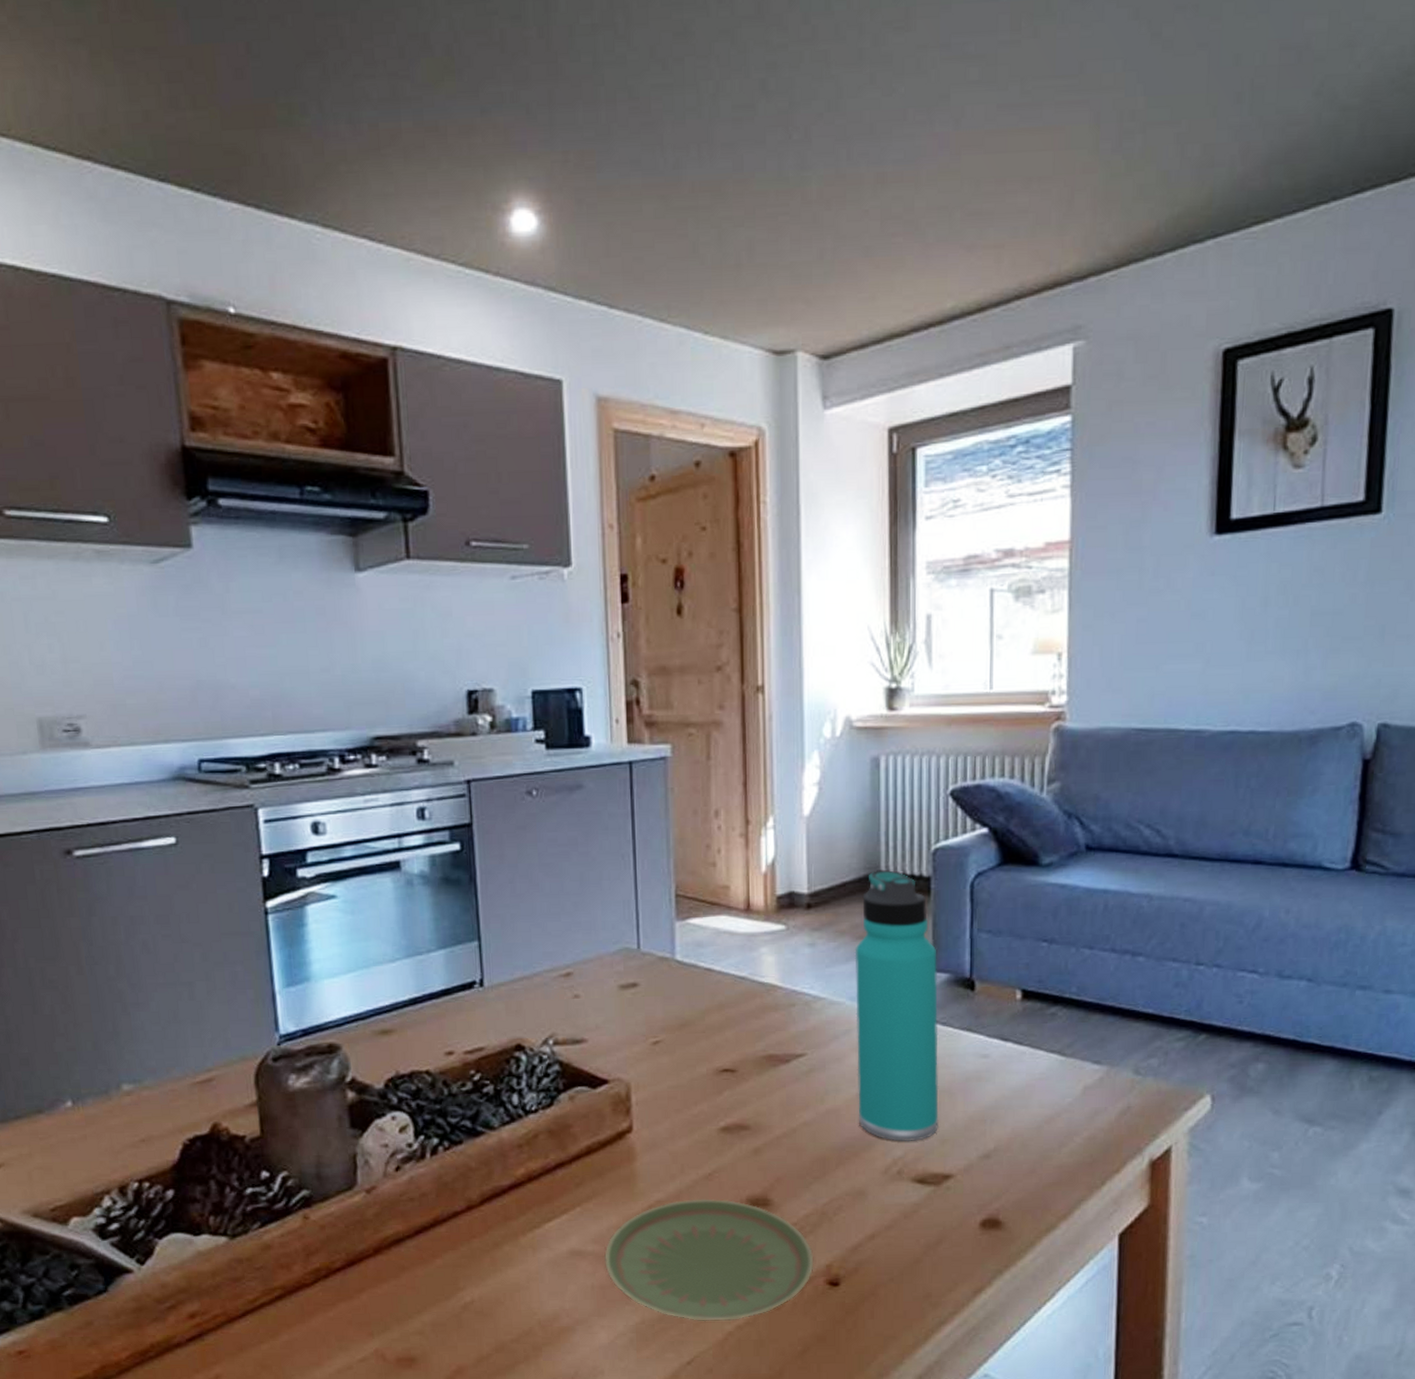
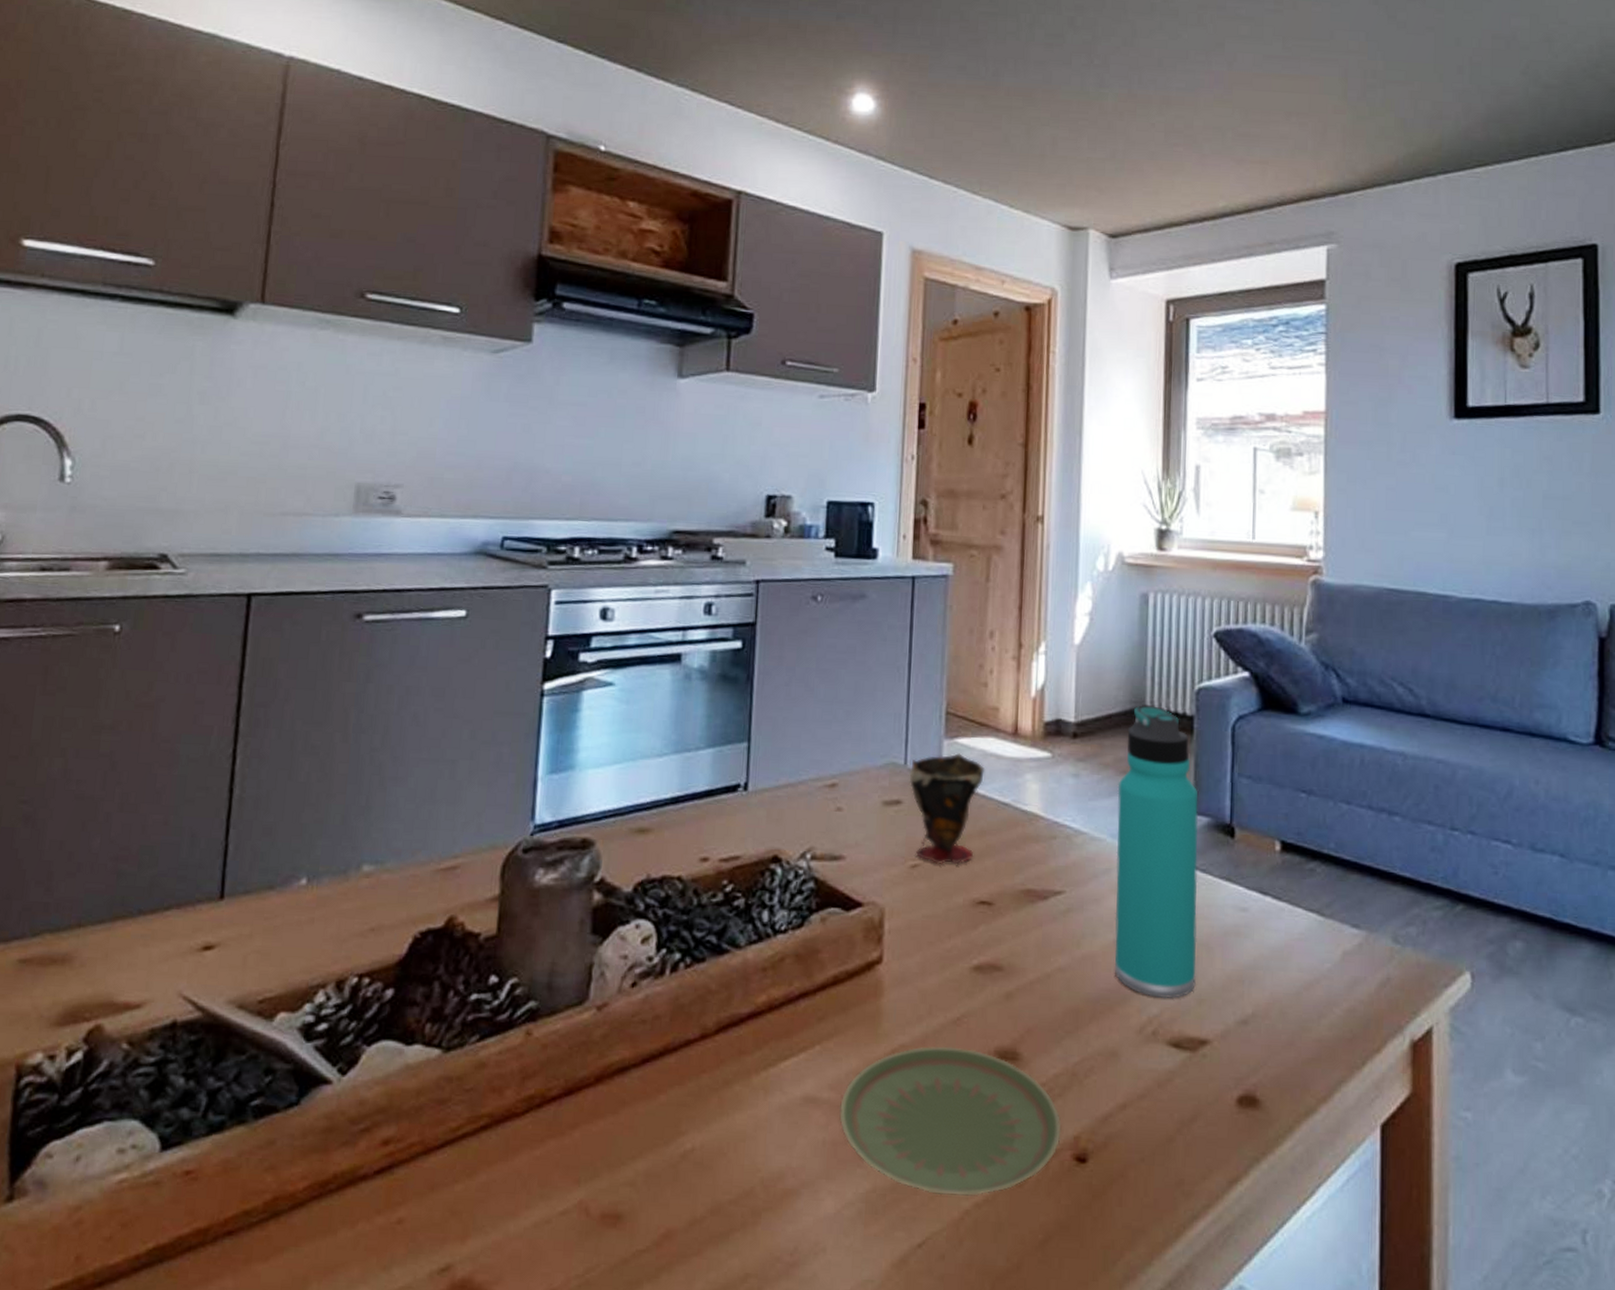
cup: none [643,932,720,1039] -> present [909,752,986,865]

